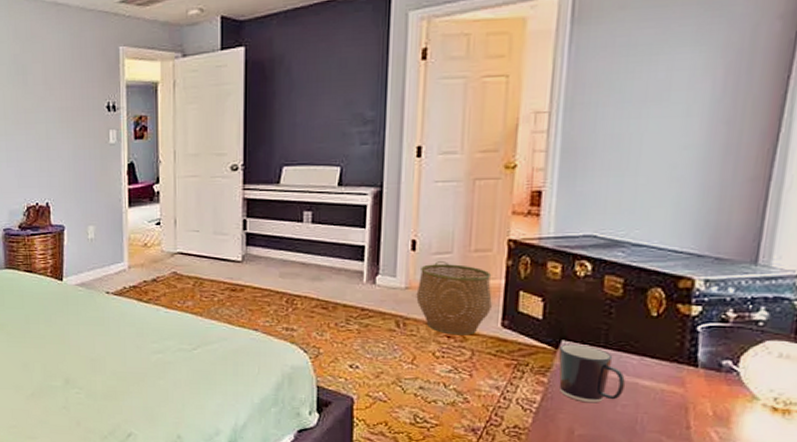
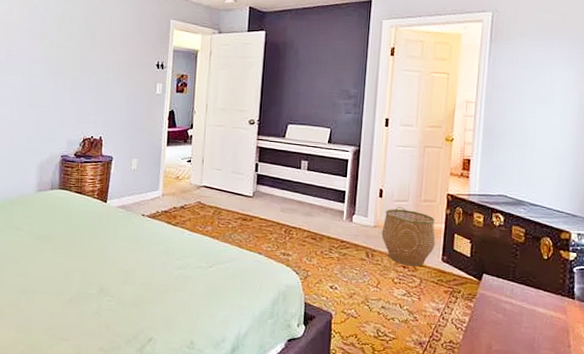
mug: present [558,344,626,403] -> none [481,277,527,325]

